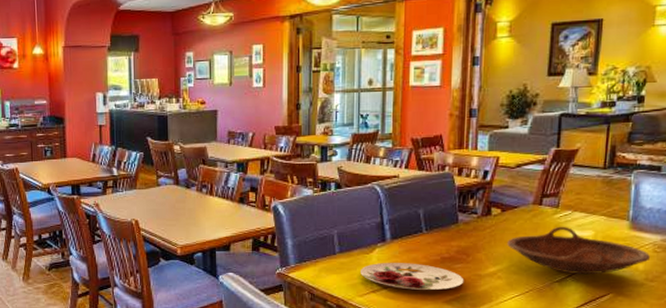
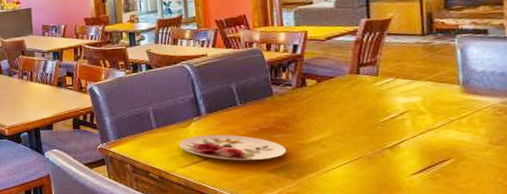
bowl: present [507,226,651,275] -> none [327,93,492,141]

